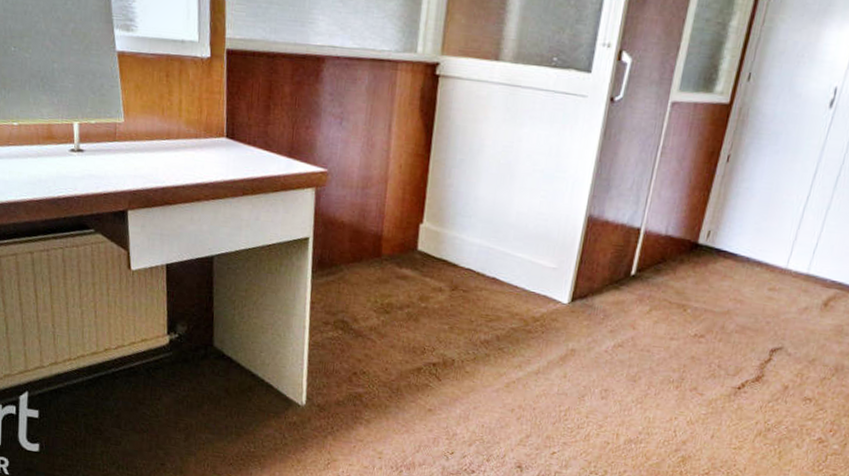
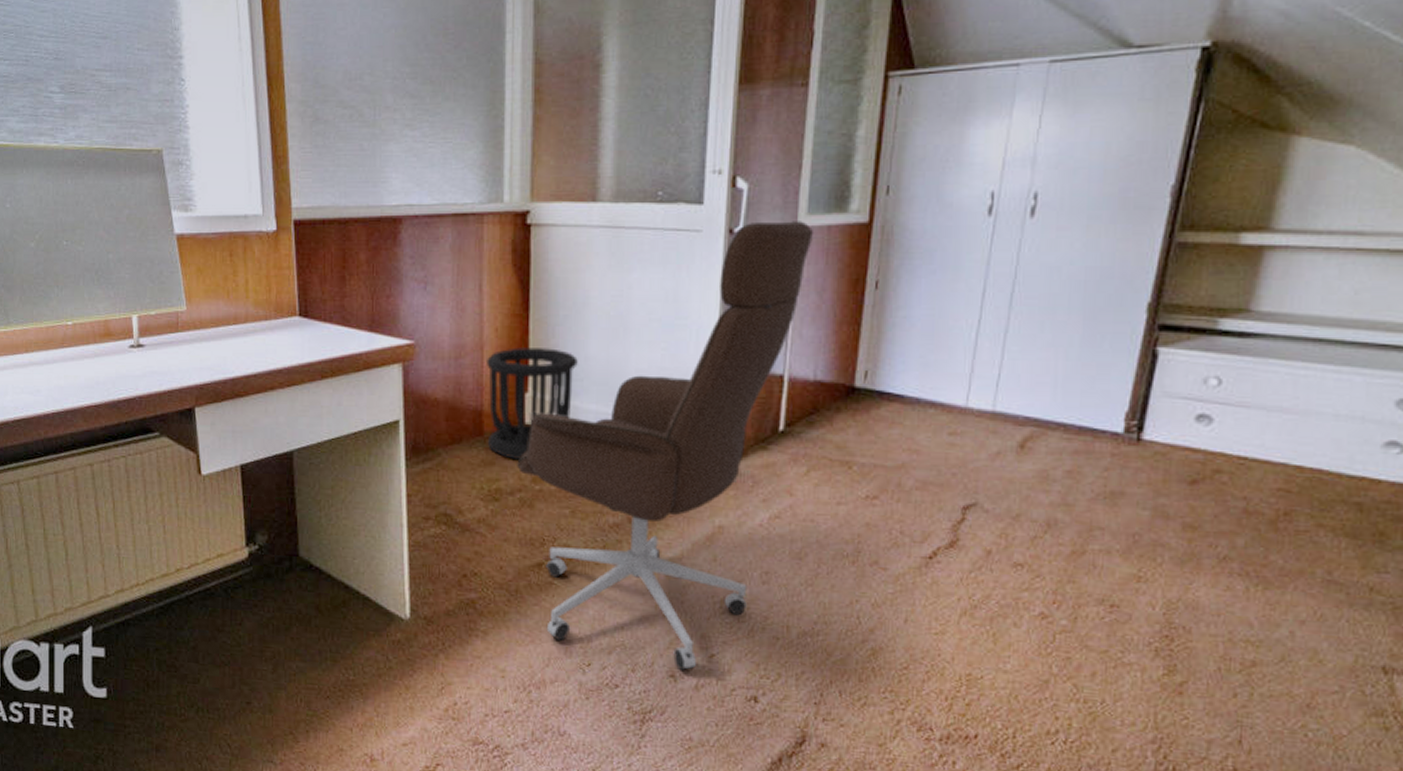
wastebasket: none [383,183,469,280] -> present [487,347,578,460]
office chair: none [407,93,683,463] -> present [517,221,814,670]

